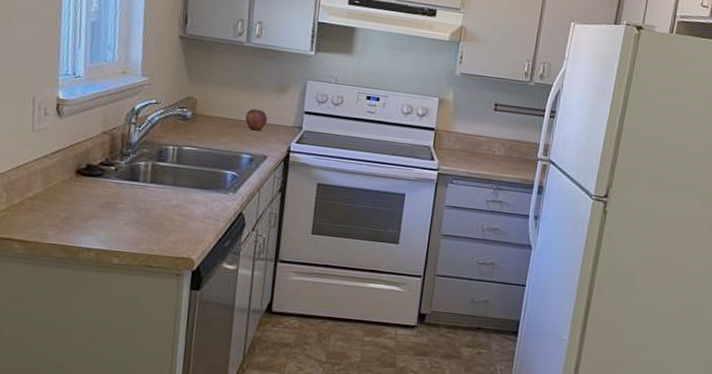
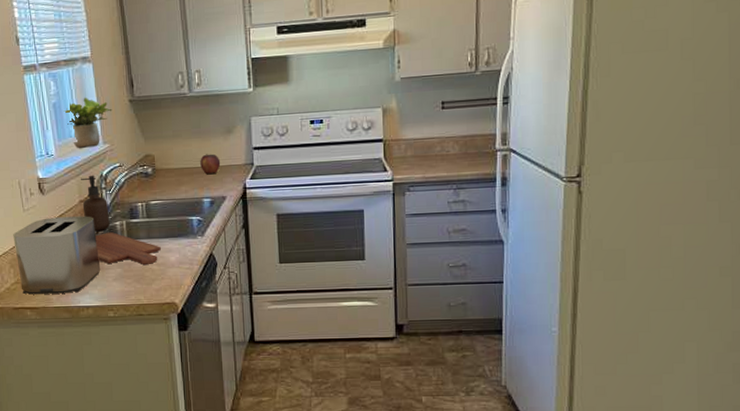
toaster: none [12,143,116,231] -> present [13,216,101,295]
potted plant: none [102,23,159,78] -> present [63,98,112,149]
soap dispenser: none [104,106,135,169] -> present [81,175,110,232]
cutting board: none [112,171,186,213] -> present [96,232,161,265]

